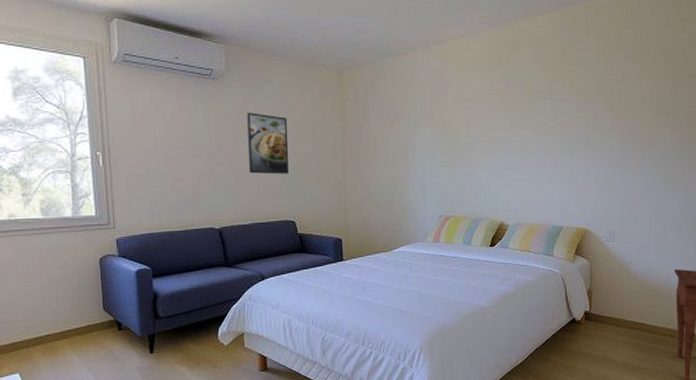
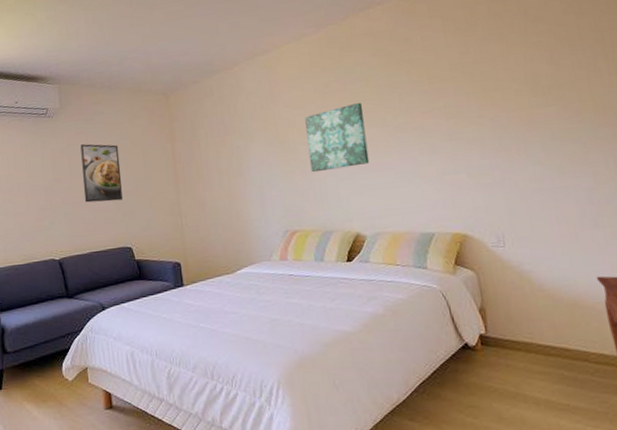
wall art: none [468,103,520,165] -> present [305,102,370,173]

